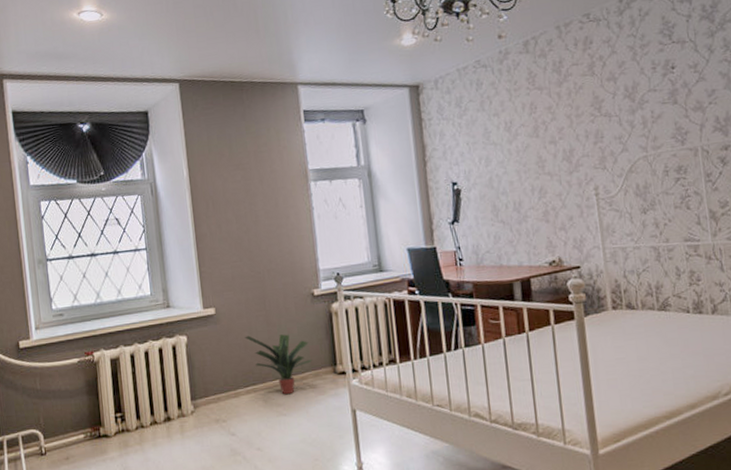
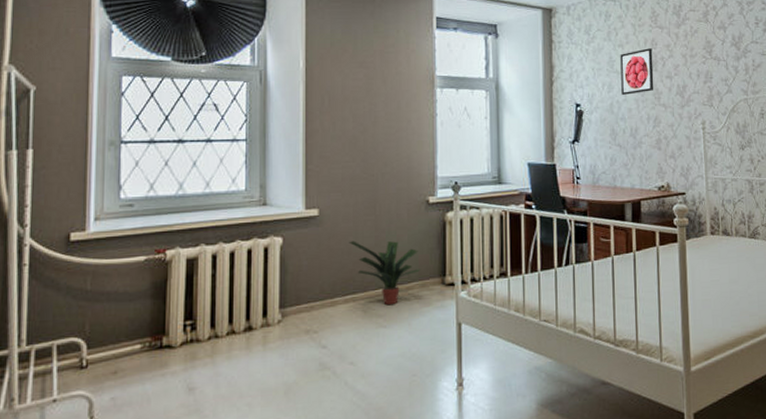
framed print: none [496,113,537,167] -> present [620,48,654,95]

